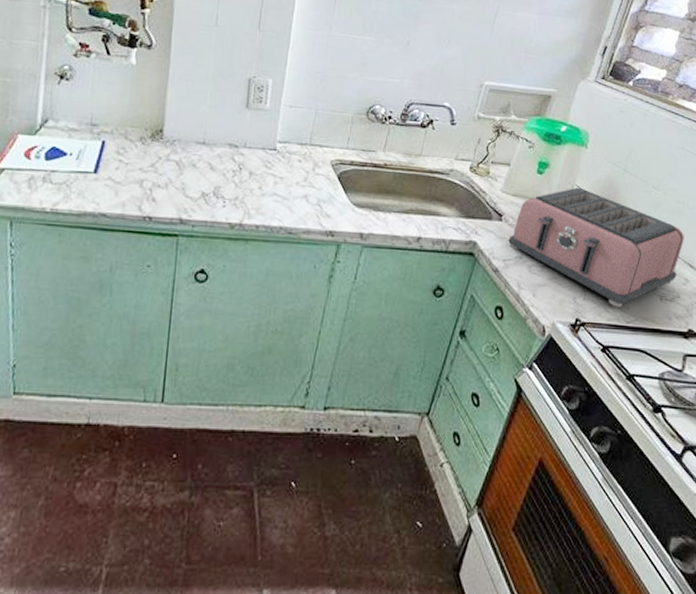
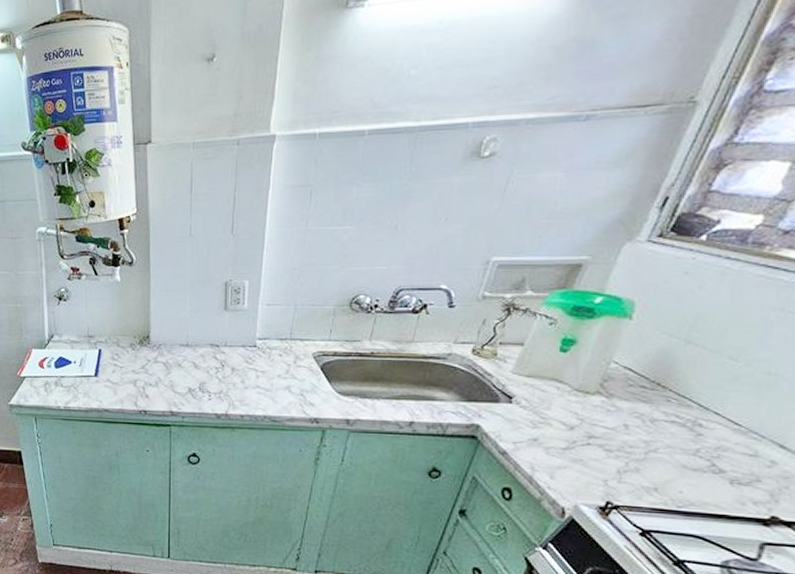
toaster: present [508,187,684,307] -> none [520,364,775,491]

